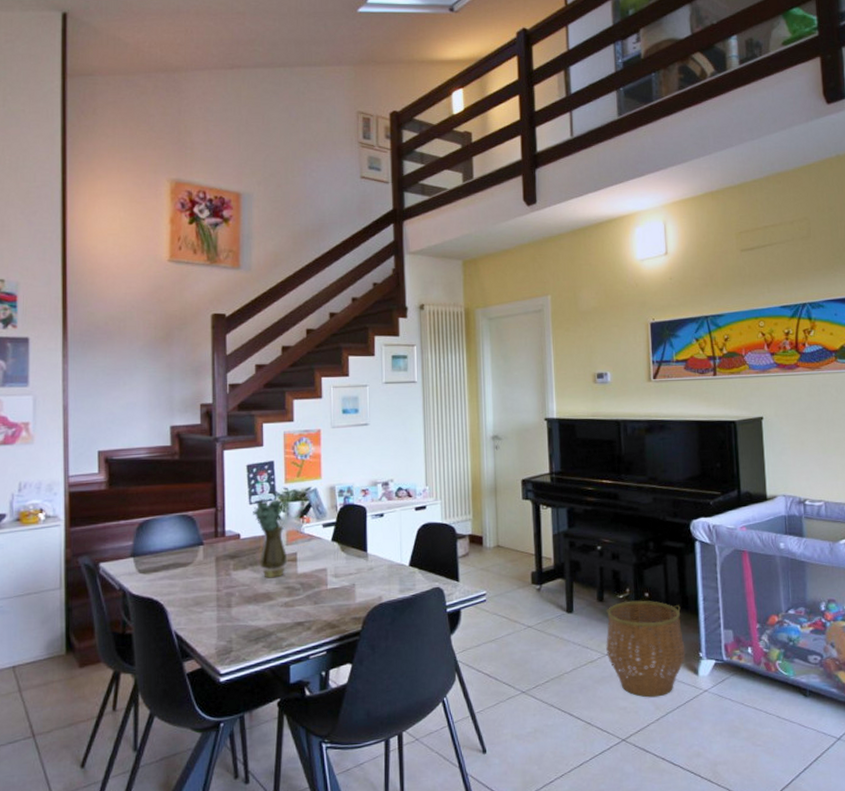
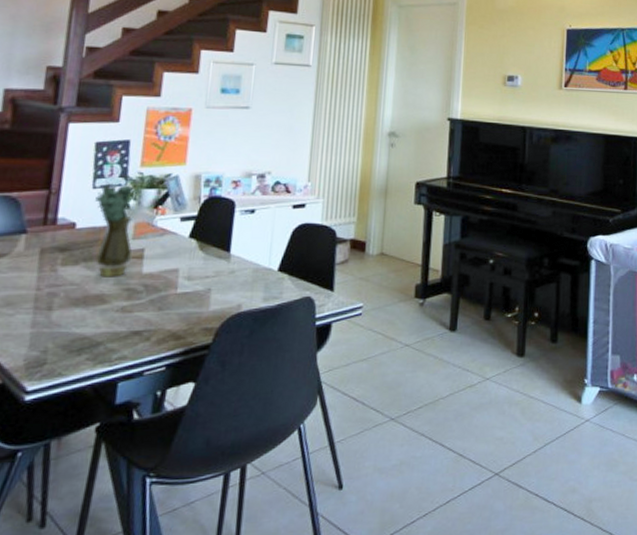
basket: present [606,600,686,698] -> none [487,320,571,427]

